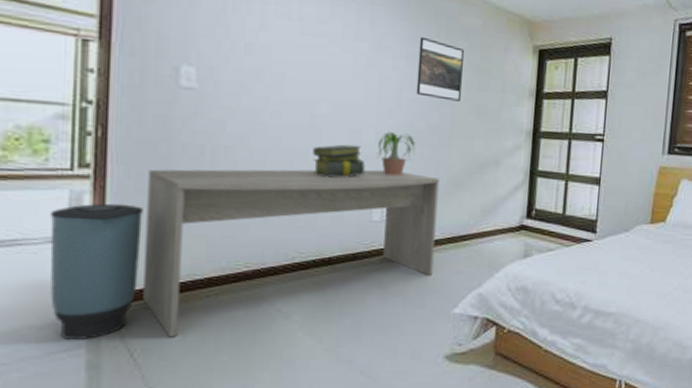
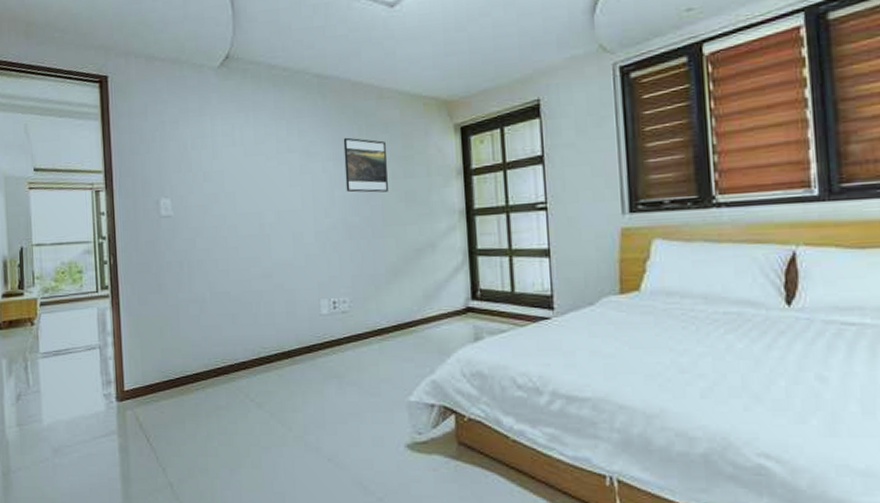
trash can: present [49,203,143,339] -> none [86,315,147,427]
desk: present [143,169,439,338] -> none [146,266,384,426]
stack of books: present [313,144,365,178] -> none [264,246,310,278]
potted plant: present [377,132,416,177] -> none [318,229,352,272]

